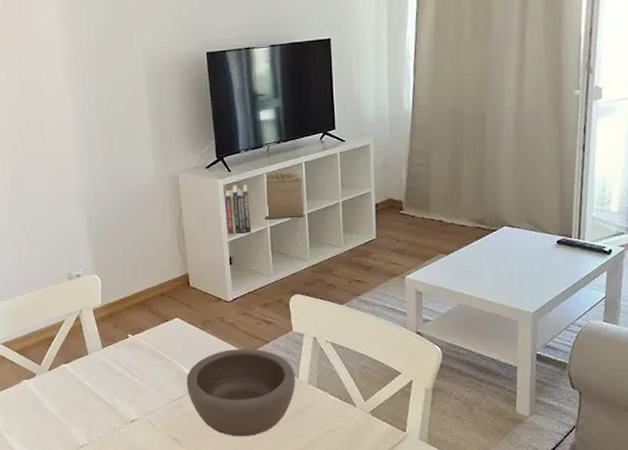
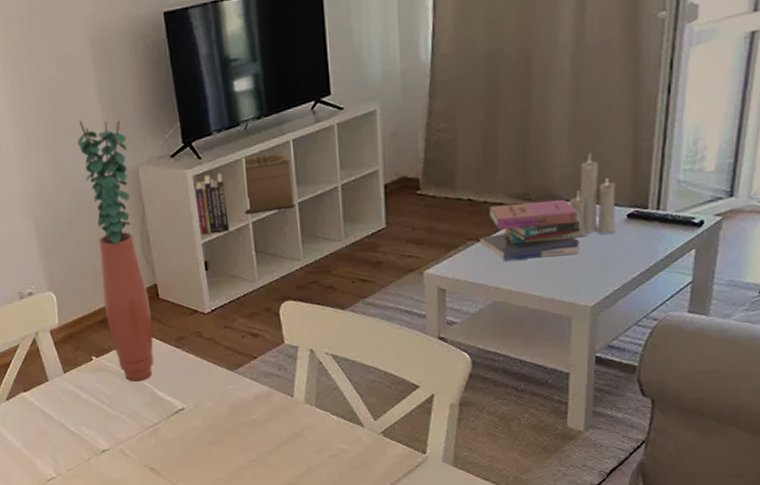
vase: none [129,132,183,359] -> present [78,120,154,382]
bowl: present [186,348,295,437] -> none [161,365,290,465]
books: none [448,225,524,272] -> present [480,198,581,261]
candle: none [514,191,549,257] -> present [568,153,616,238]

